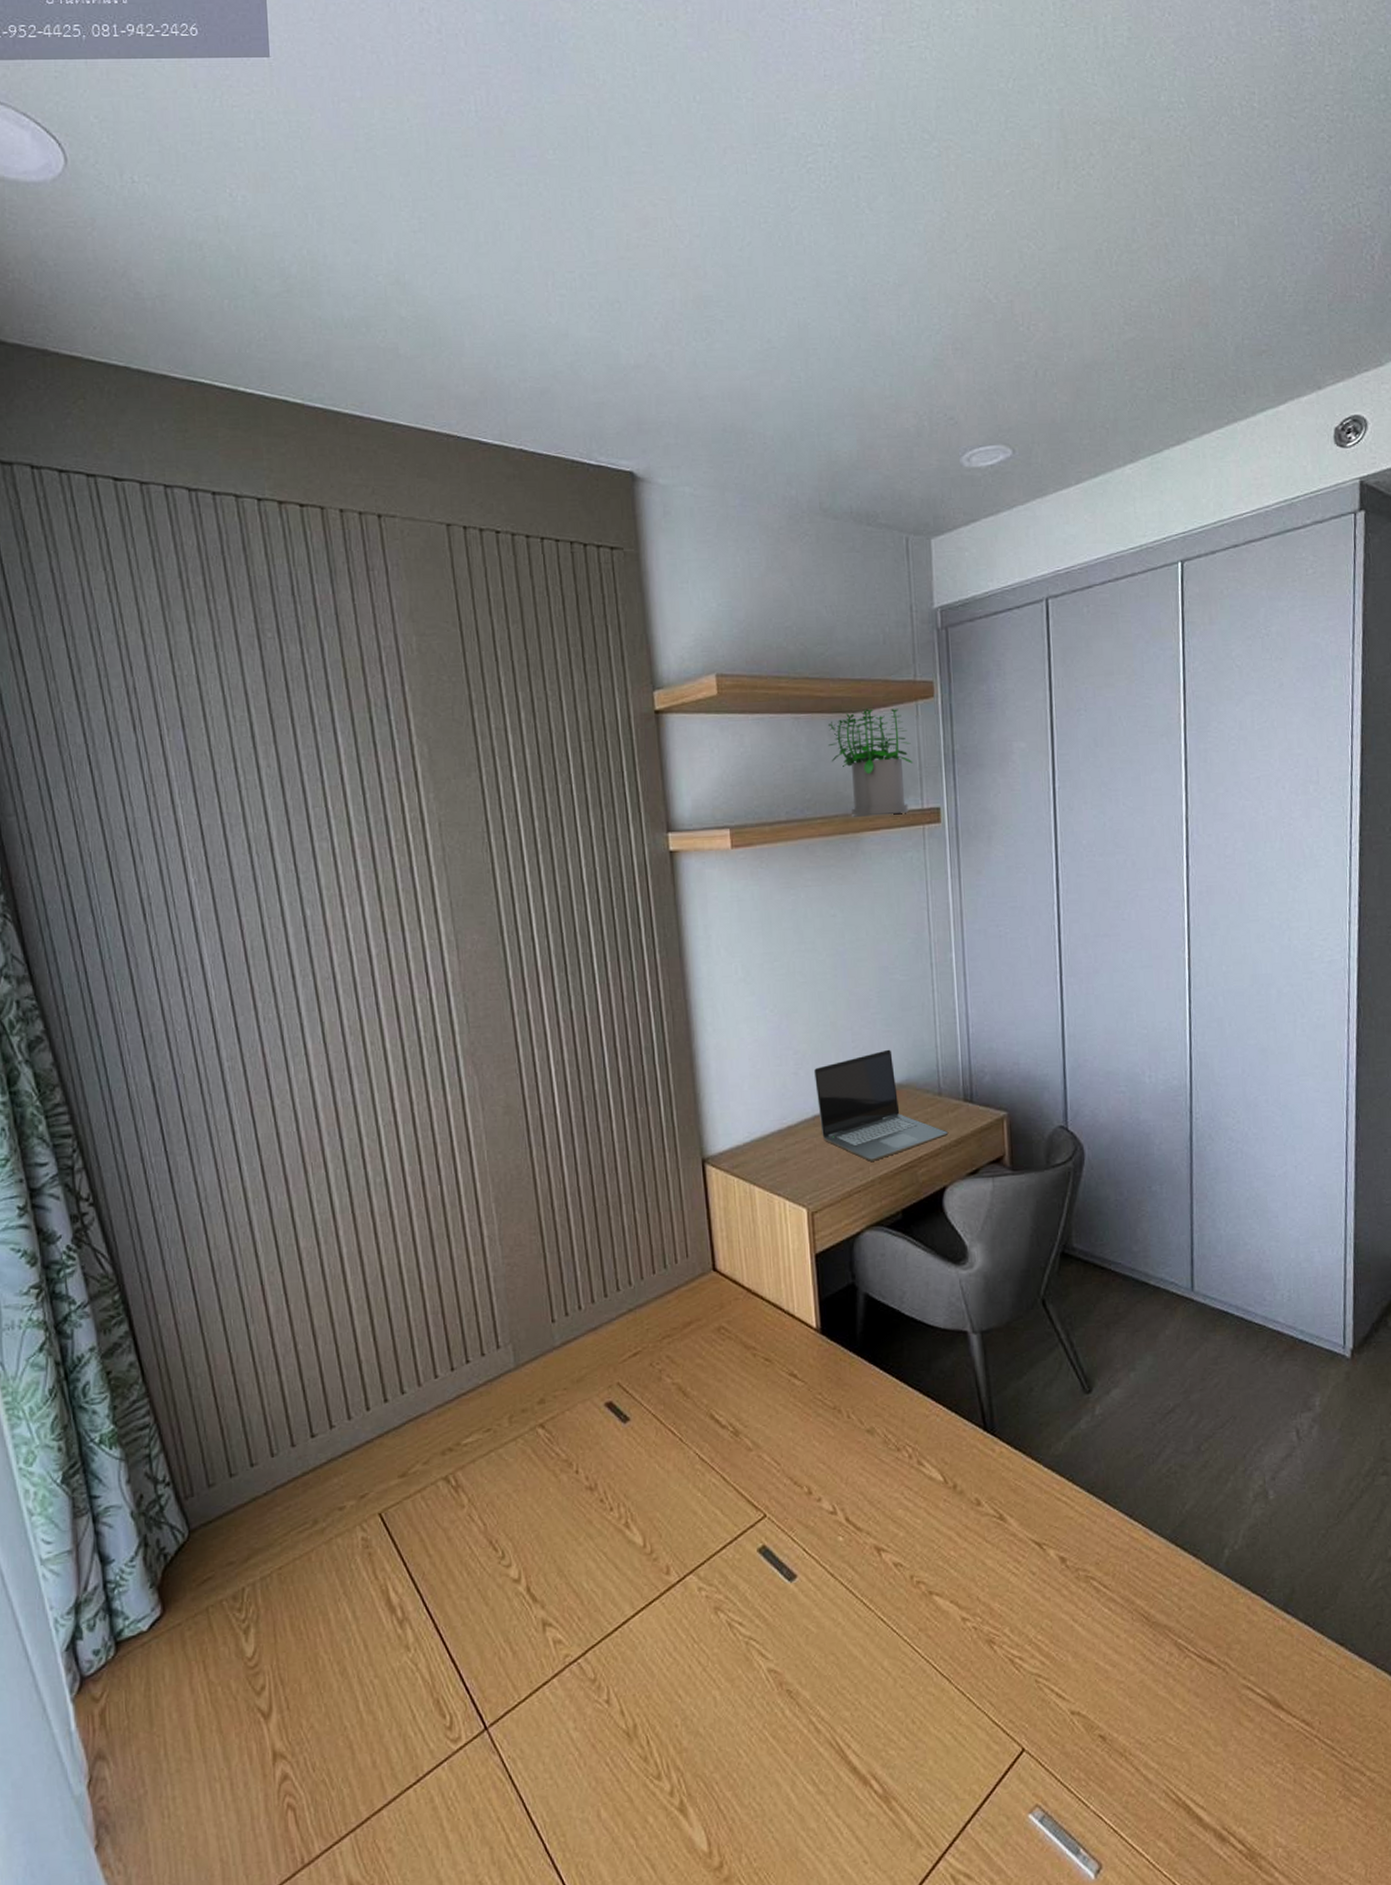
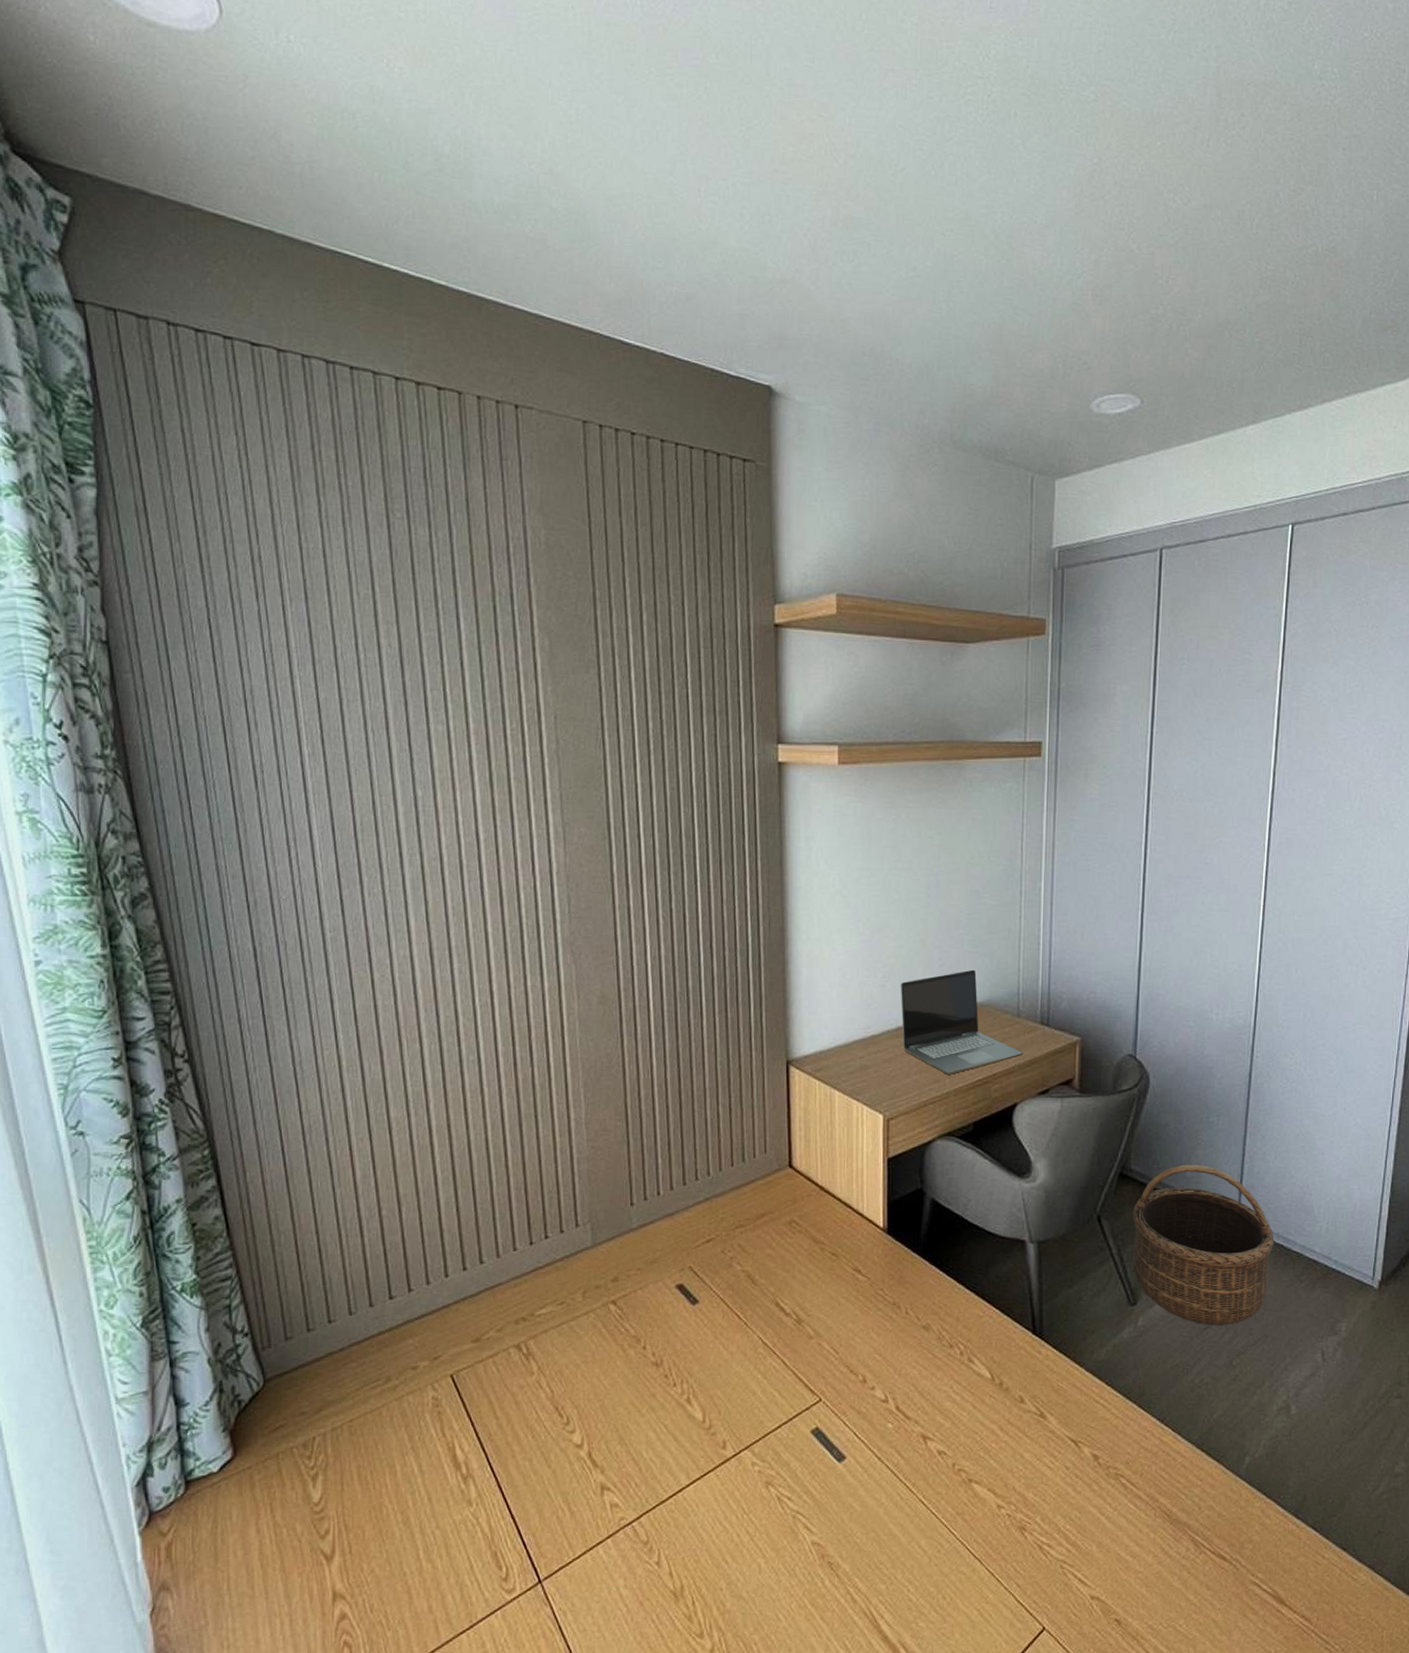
potted plant: present [828,708,913,817] -> none [940,640,1020,745]
basket: none [1079,1237,1234,1410] -> present [1132,1164,1274,1326]

